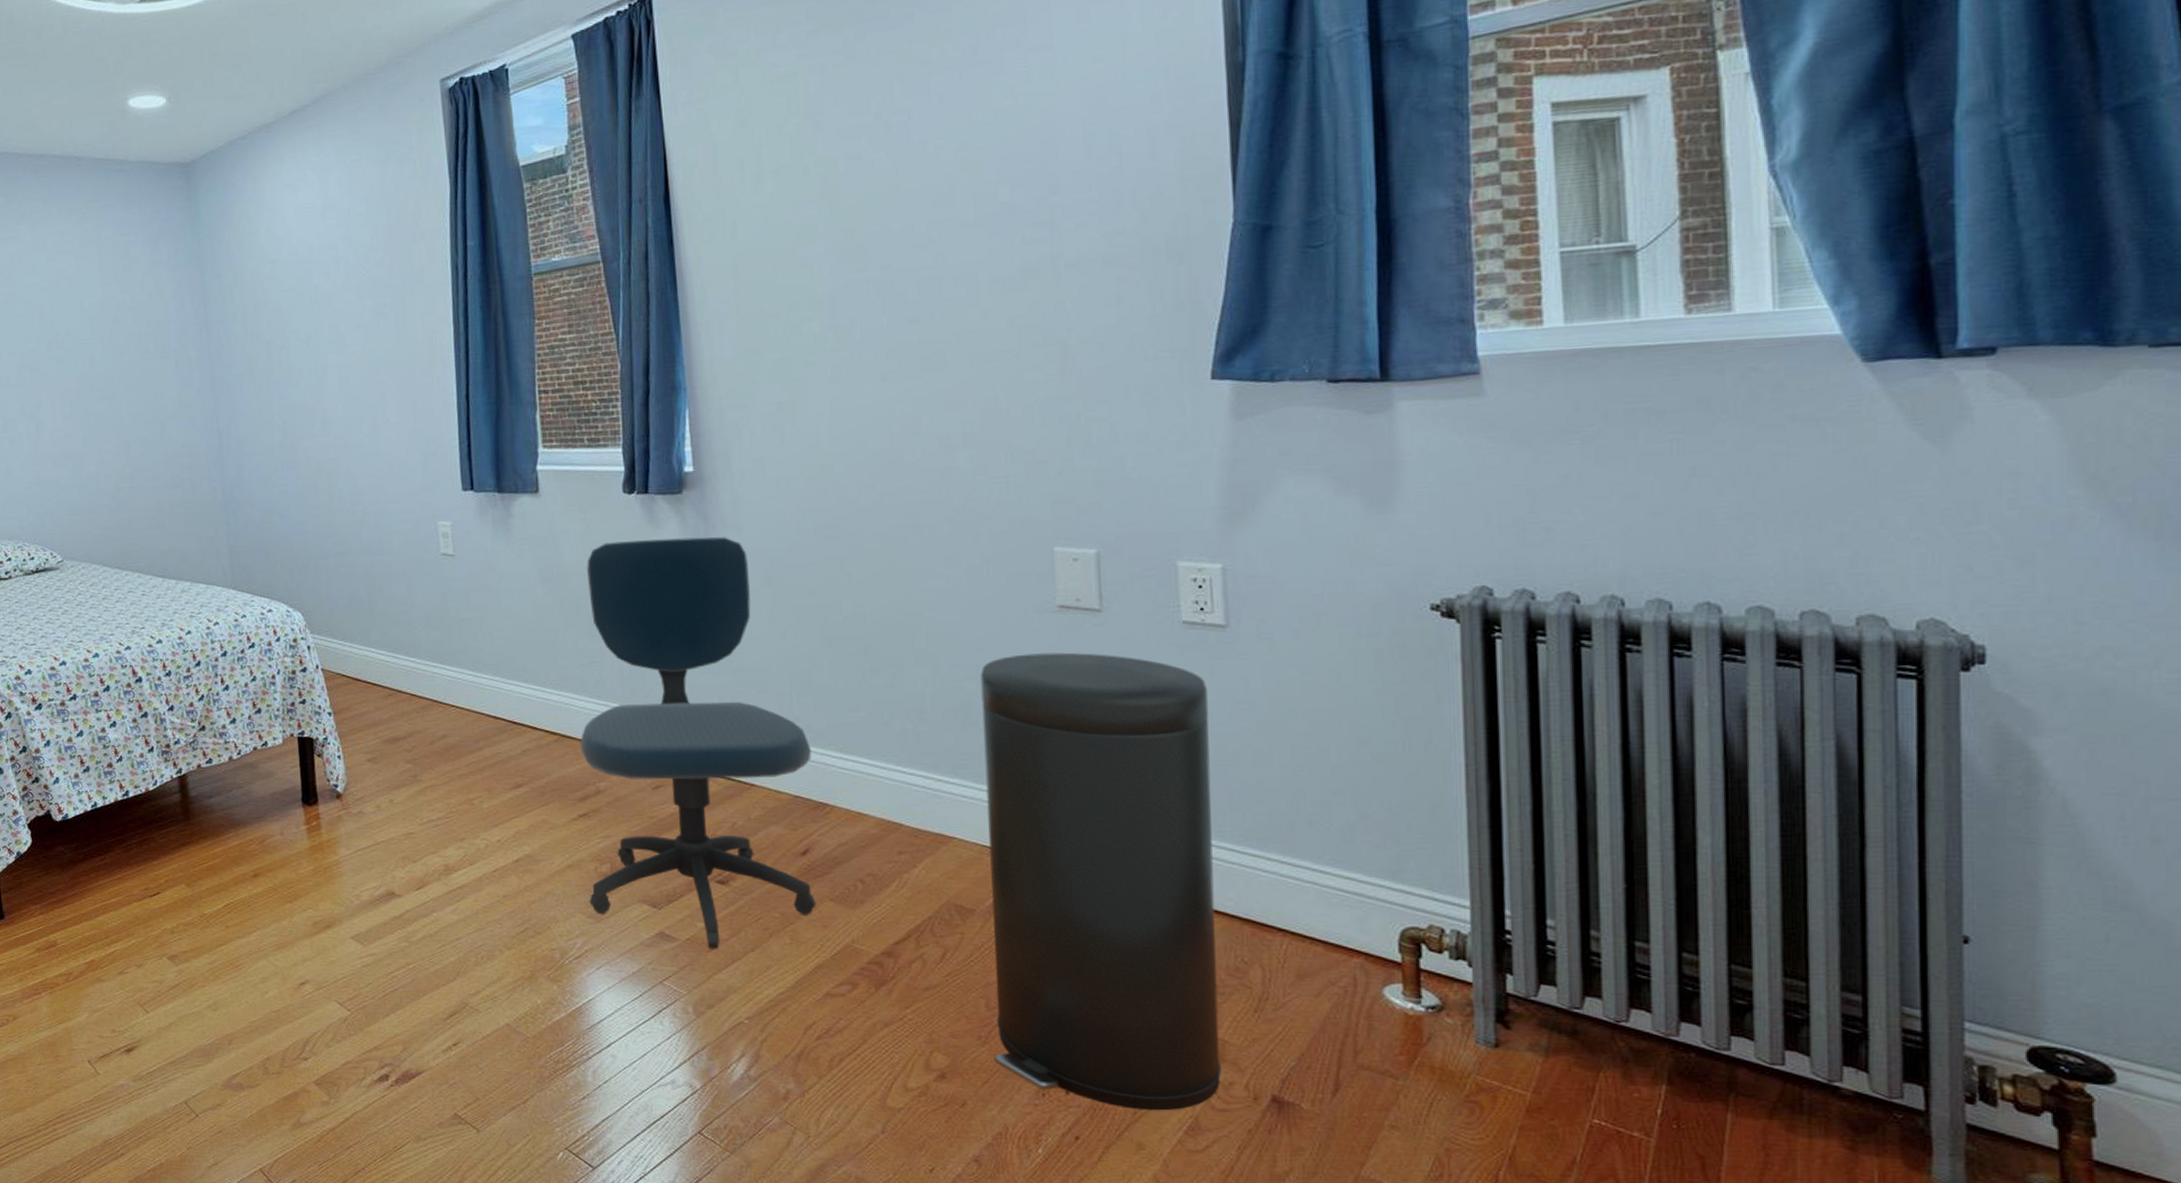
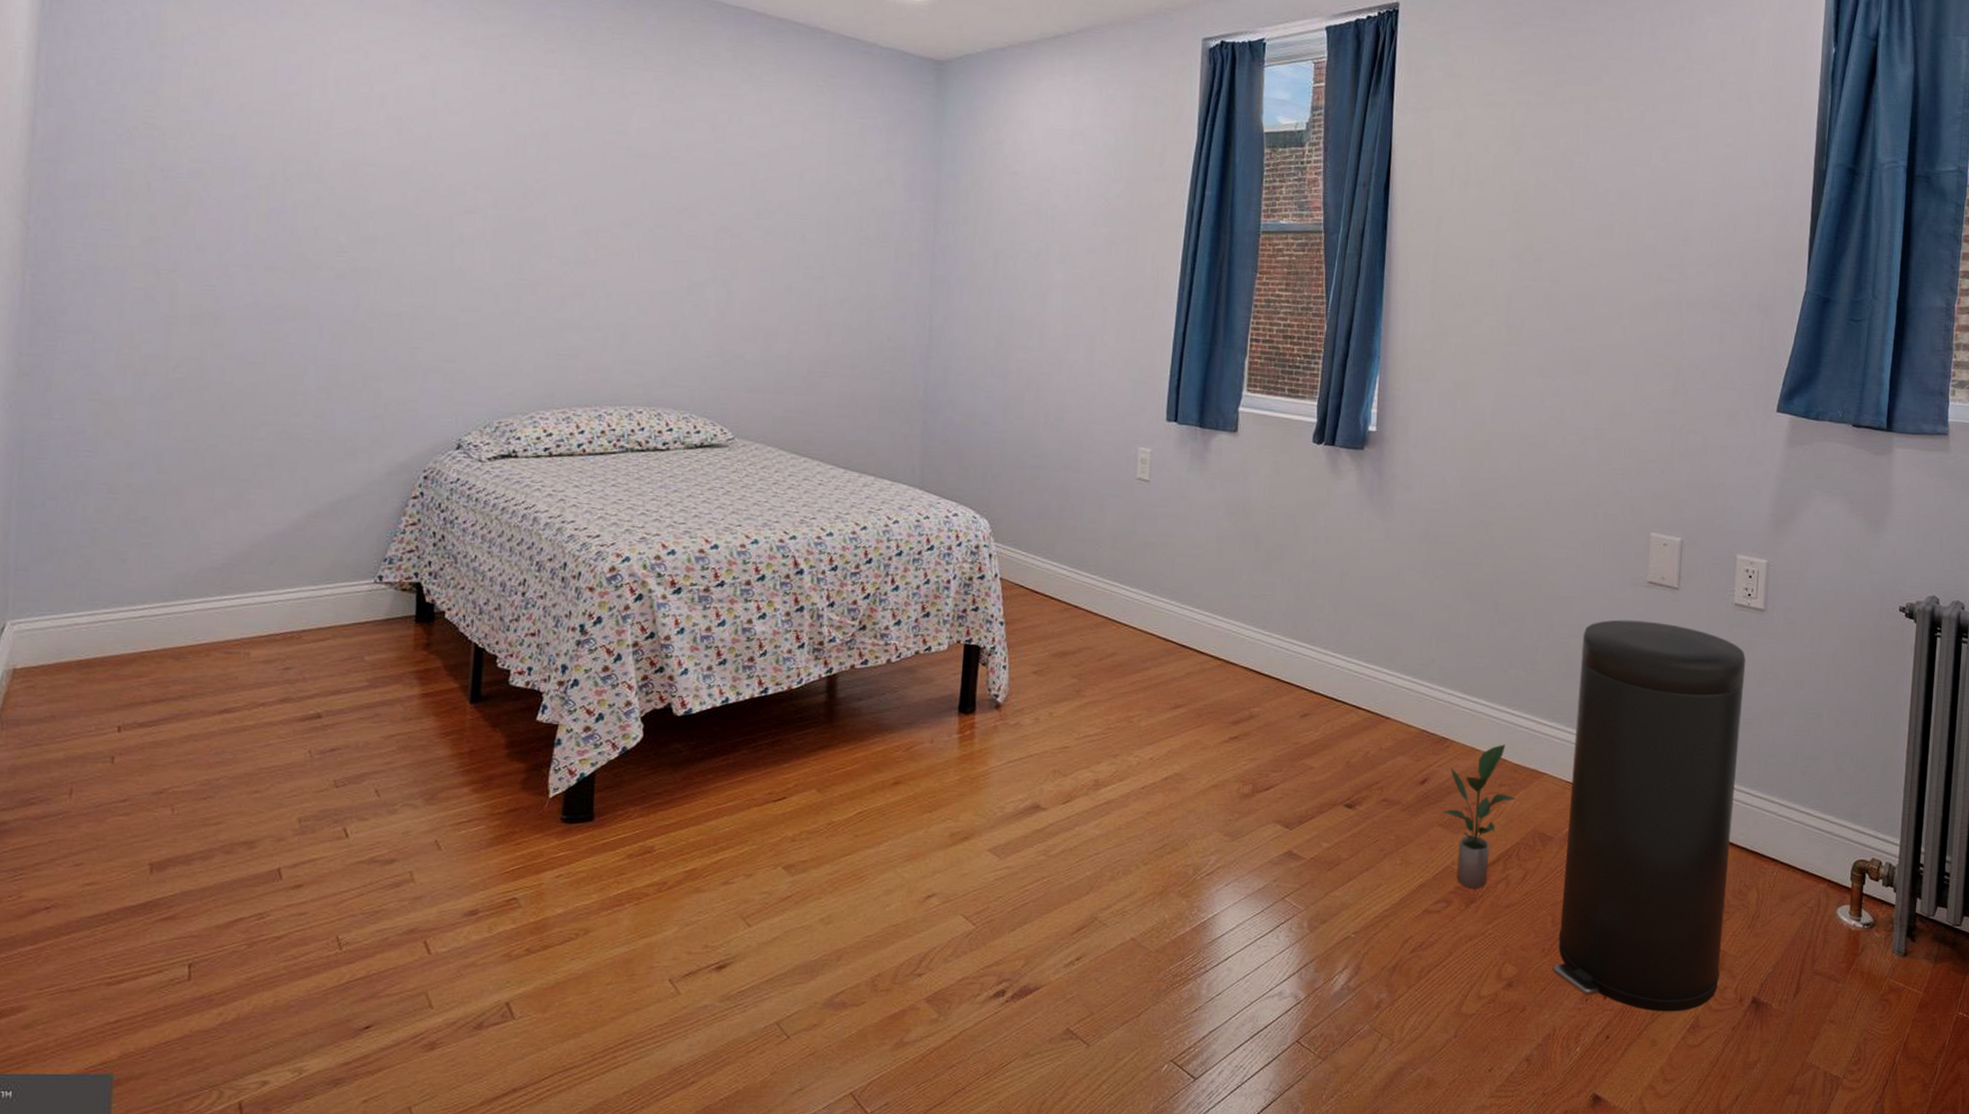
office chair: present [580,537,817,949] -> none [1228,486,1441,868]
potted plant: none [832,807,920,969] -> present [1442,744,1516,888]

